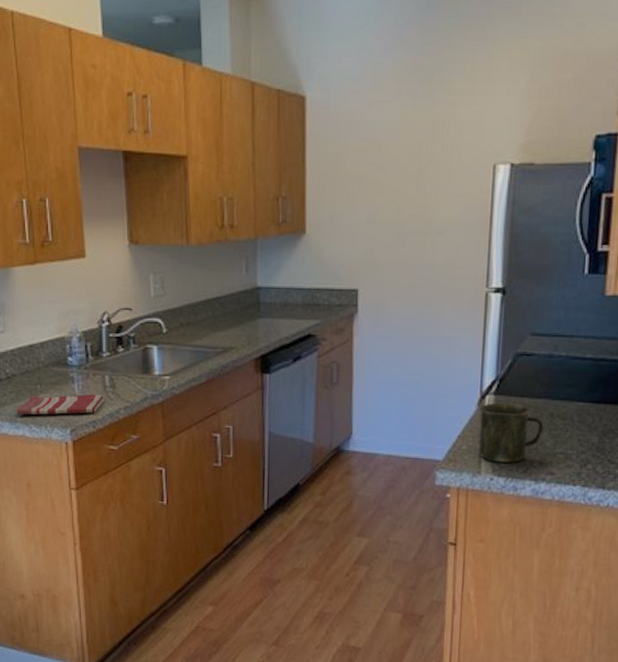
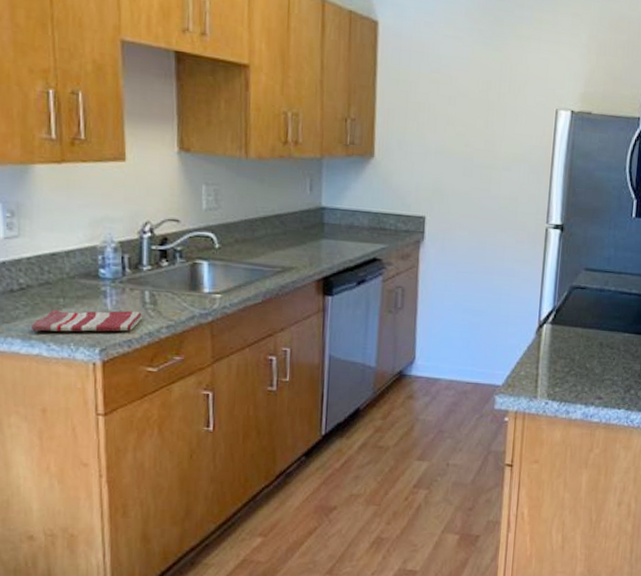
mug: present [480,403,544,463] -> none [536,332,594,388]

